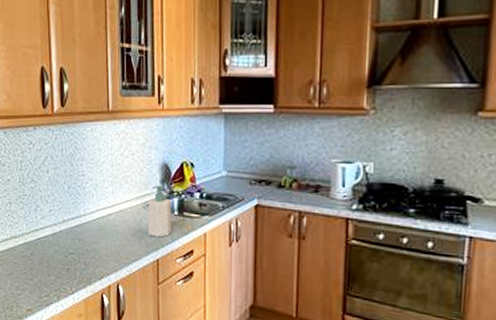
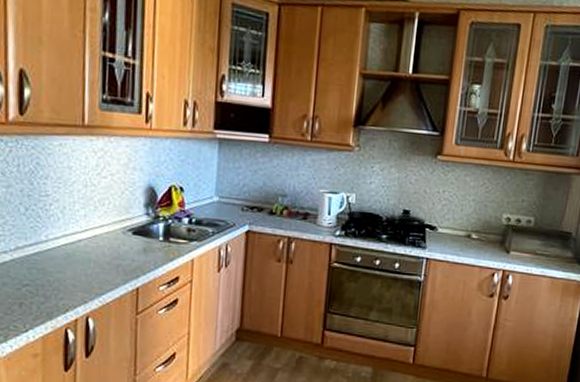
soap bottle: present [147,185,172,238] -> none [127,209,157,265]

